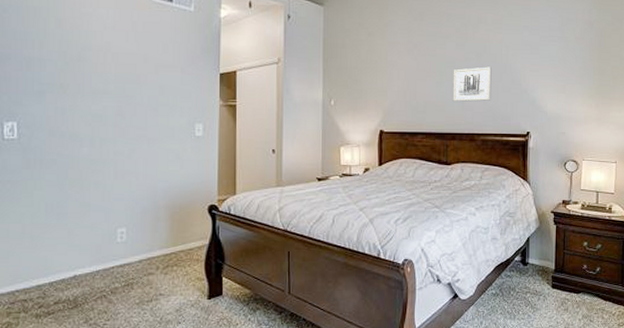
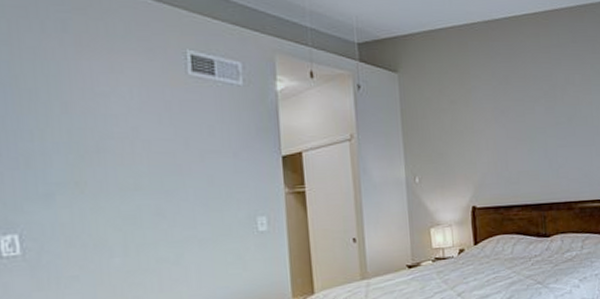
wall art: present [452,67,492,102] -> none [544,130,586,169]

